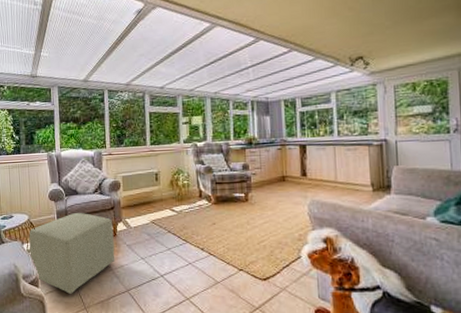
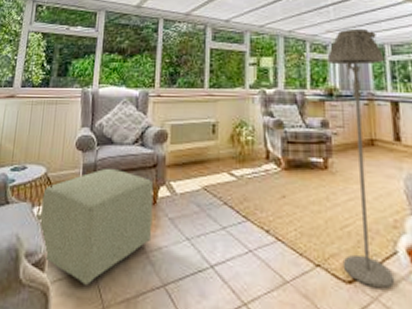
floor lamp: none [247,85,299,282] -> present [327,28,395,289]

